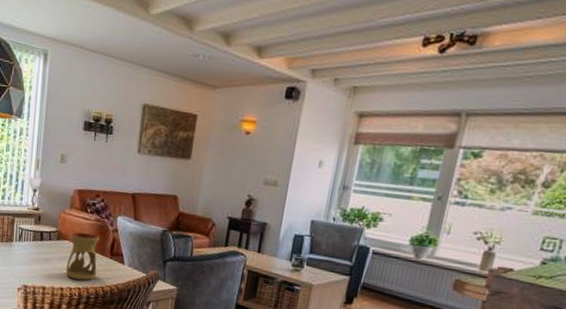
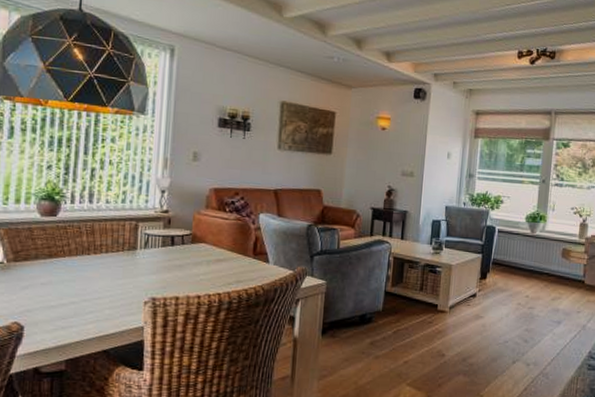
oil burner: present [65,232,100,281] -> none [203,233,241,285]

